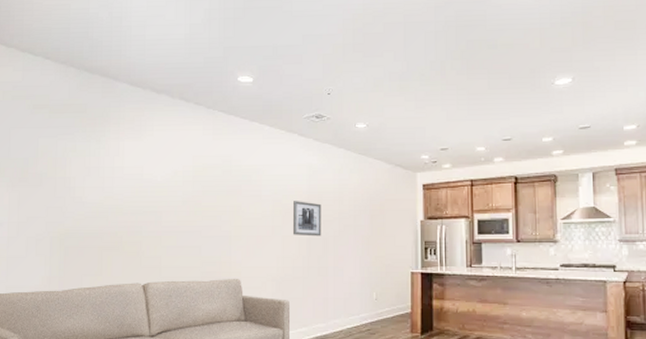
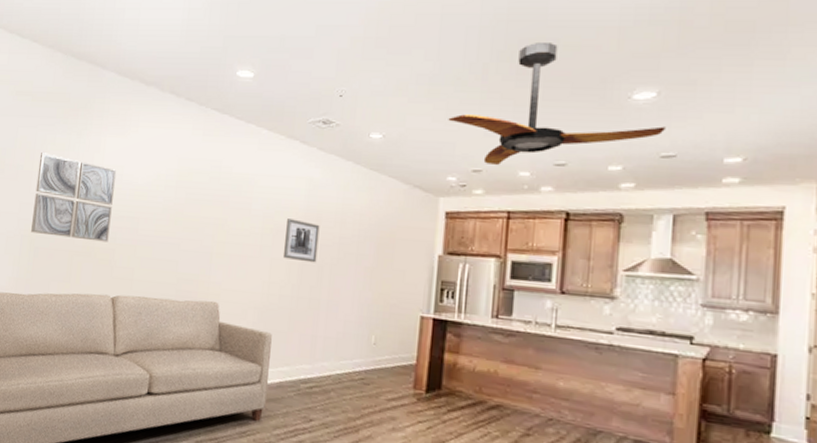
wall art: none [60,160,137,236] -> present [31,153,117,242]
ceiling fan: none [418,42,581,144] -> present [448,41,666,166]

